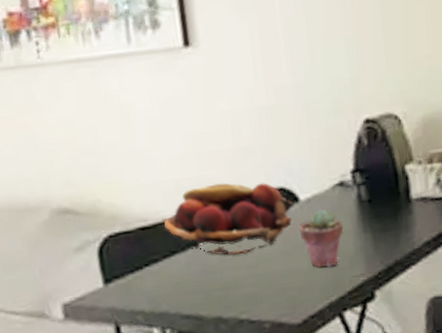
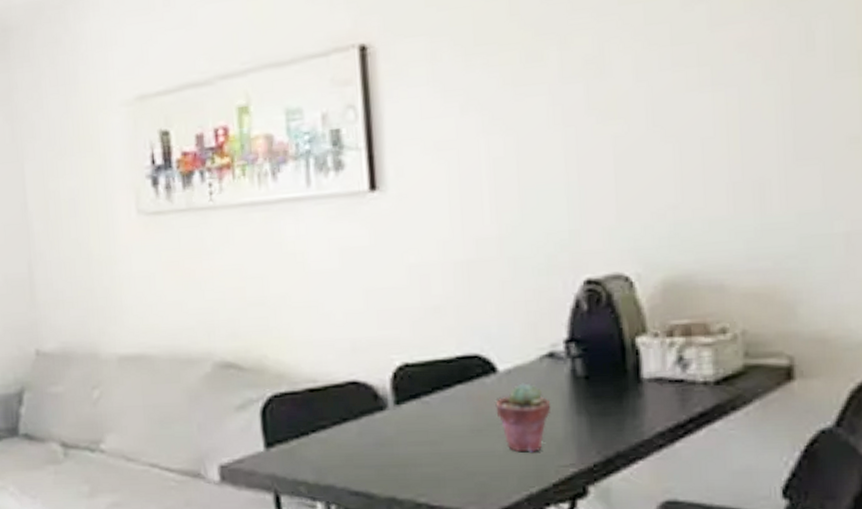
fruit basket: present [162,182,293,256] -> none [333,345,489,429]

